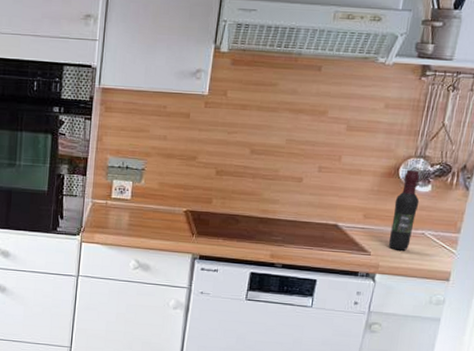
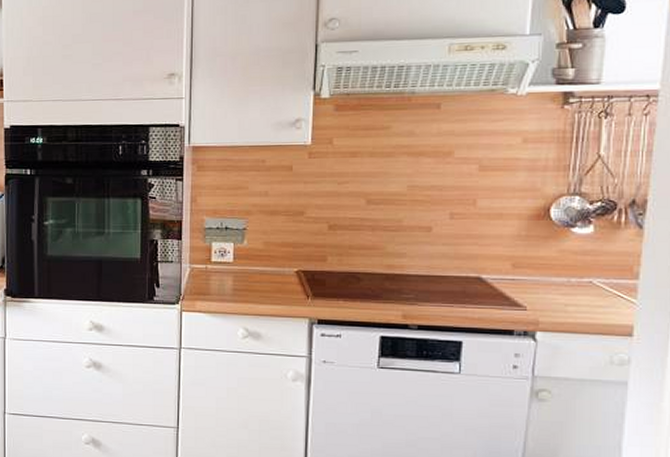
wine bottle: present [388,169,420,251] -> none [547,209,581,303]

